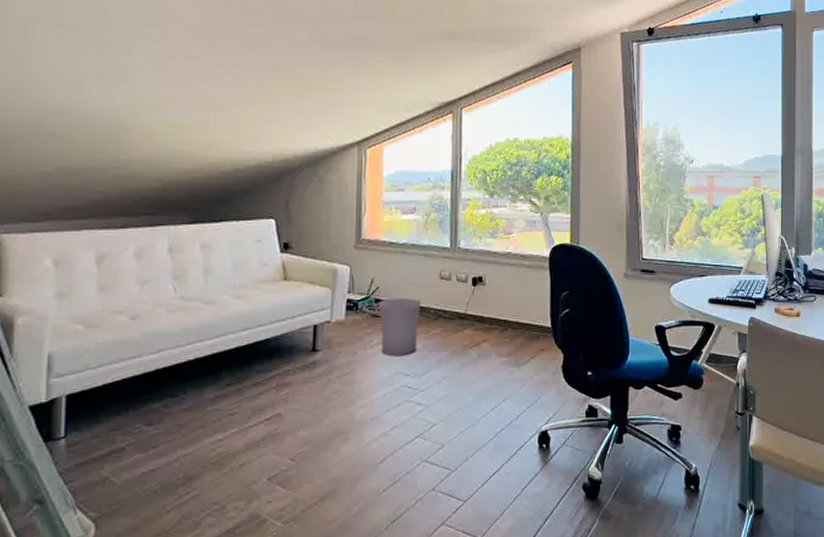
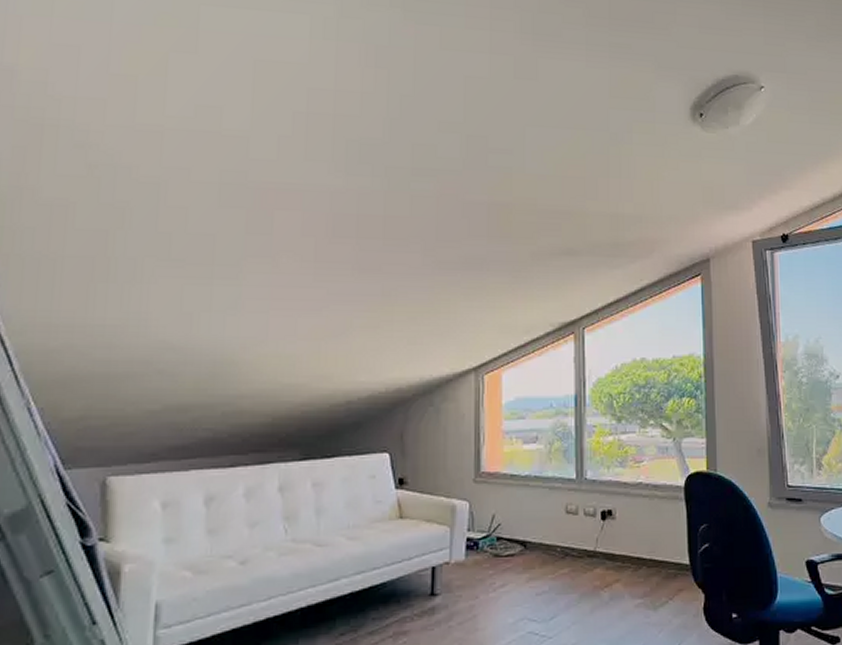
waste bin: present [378,298,422,357] -> none [500,535,547,600]

